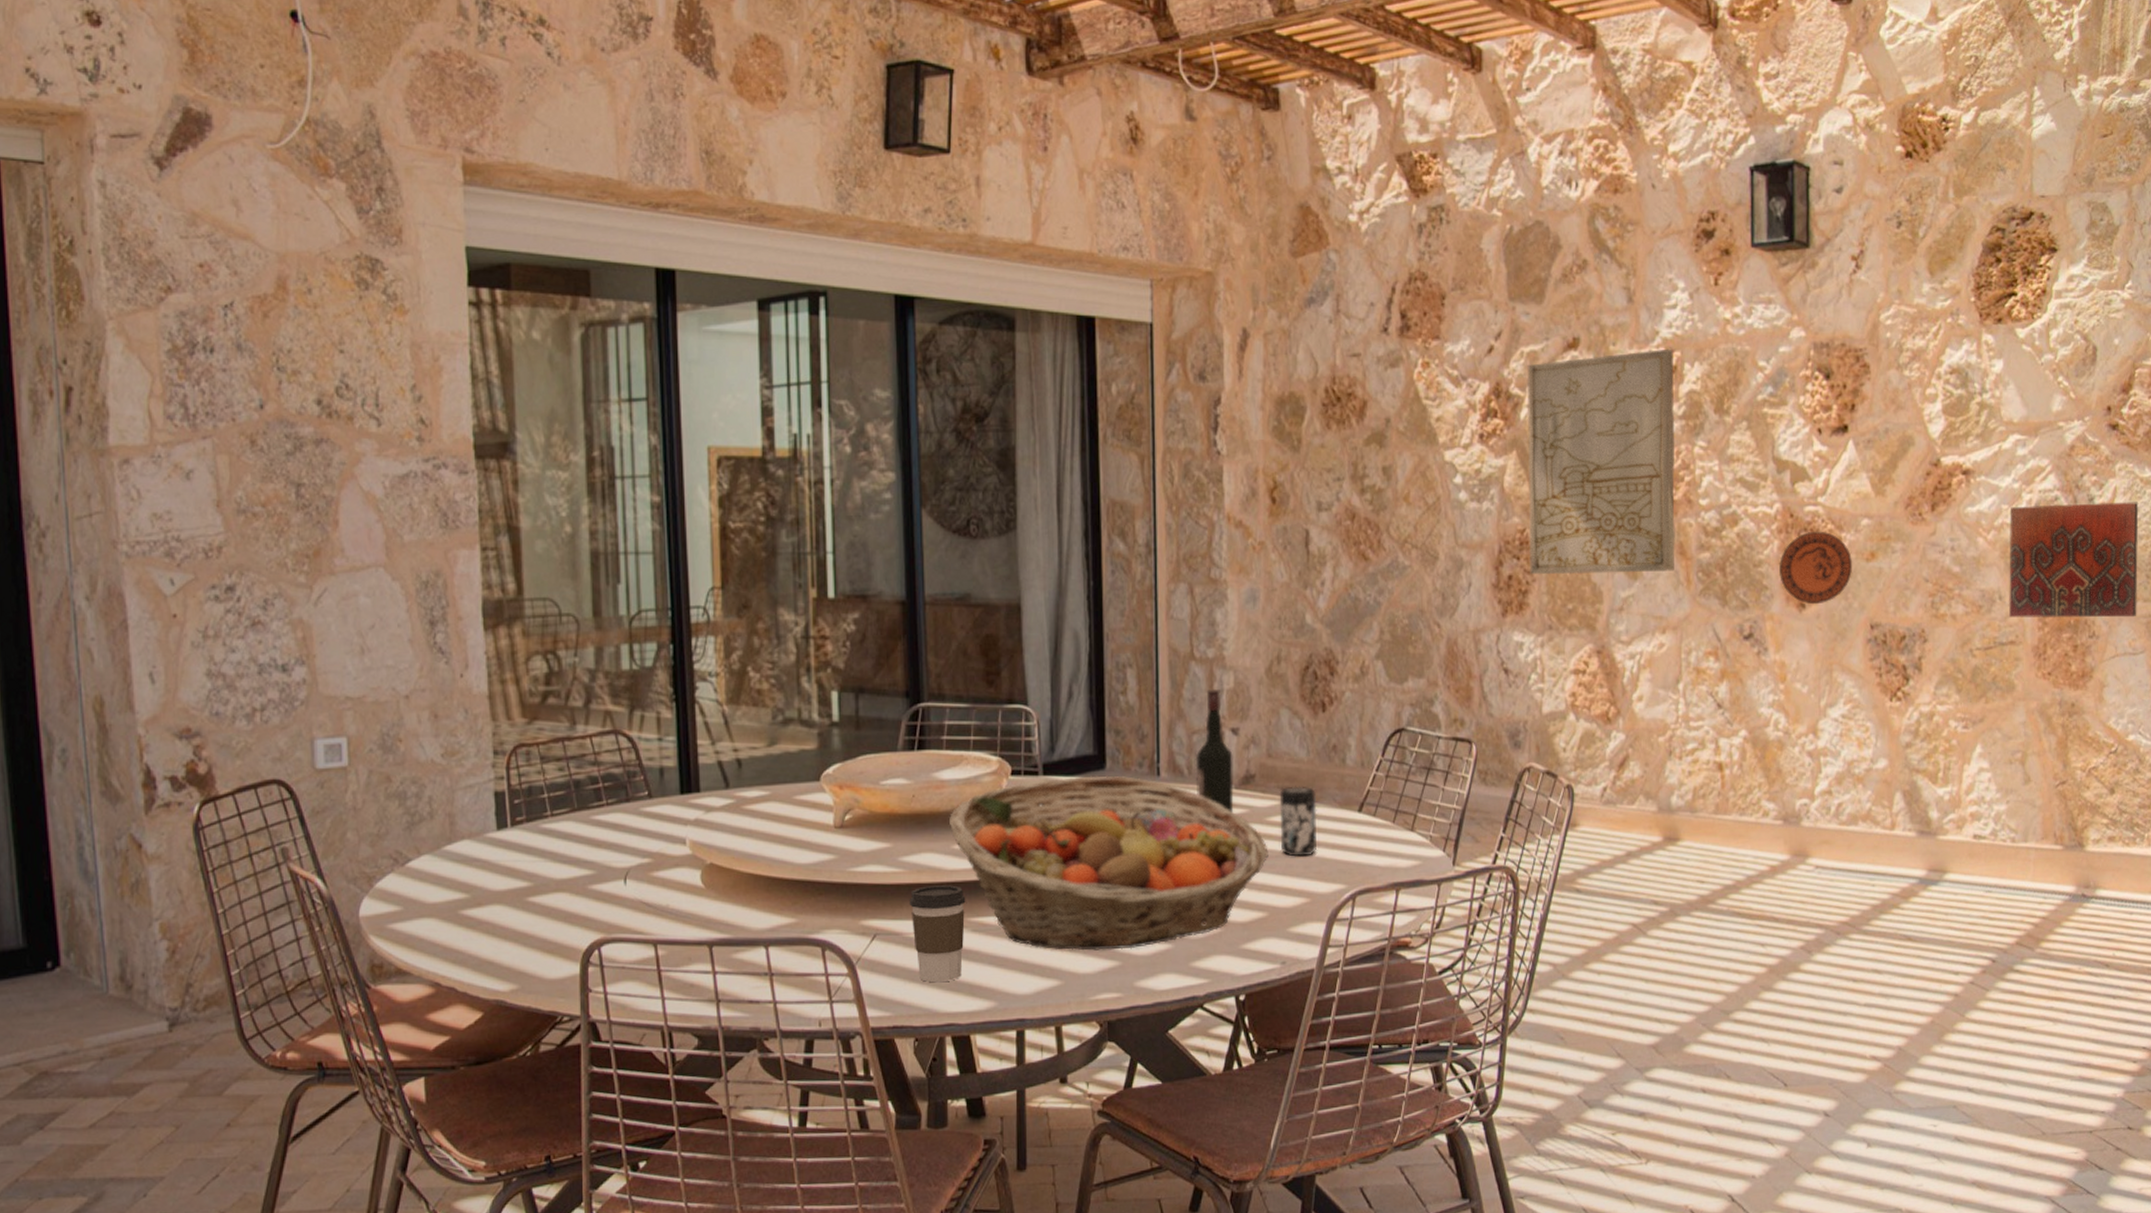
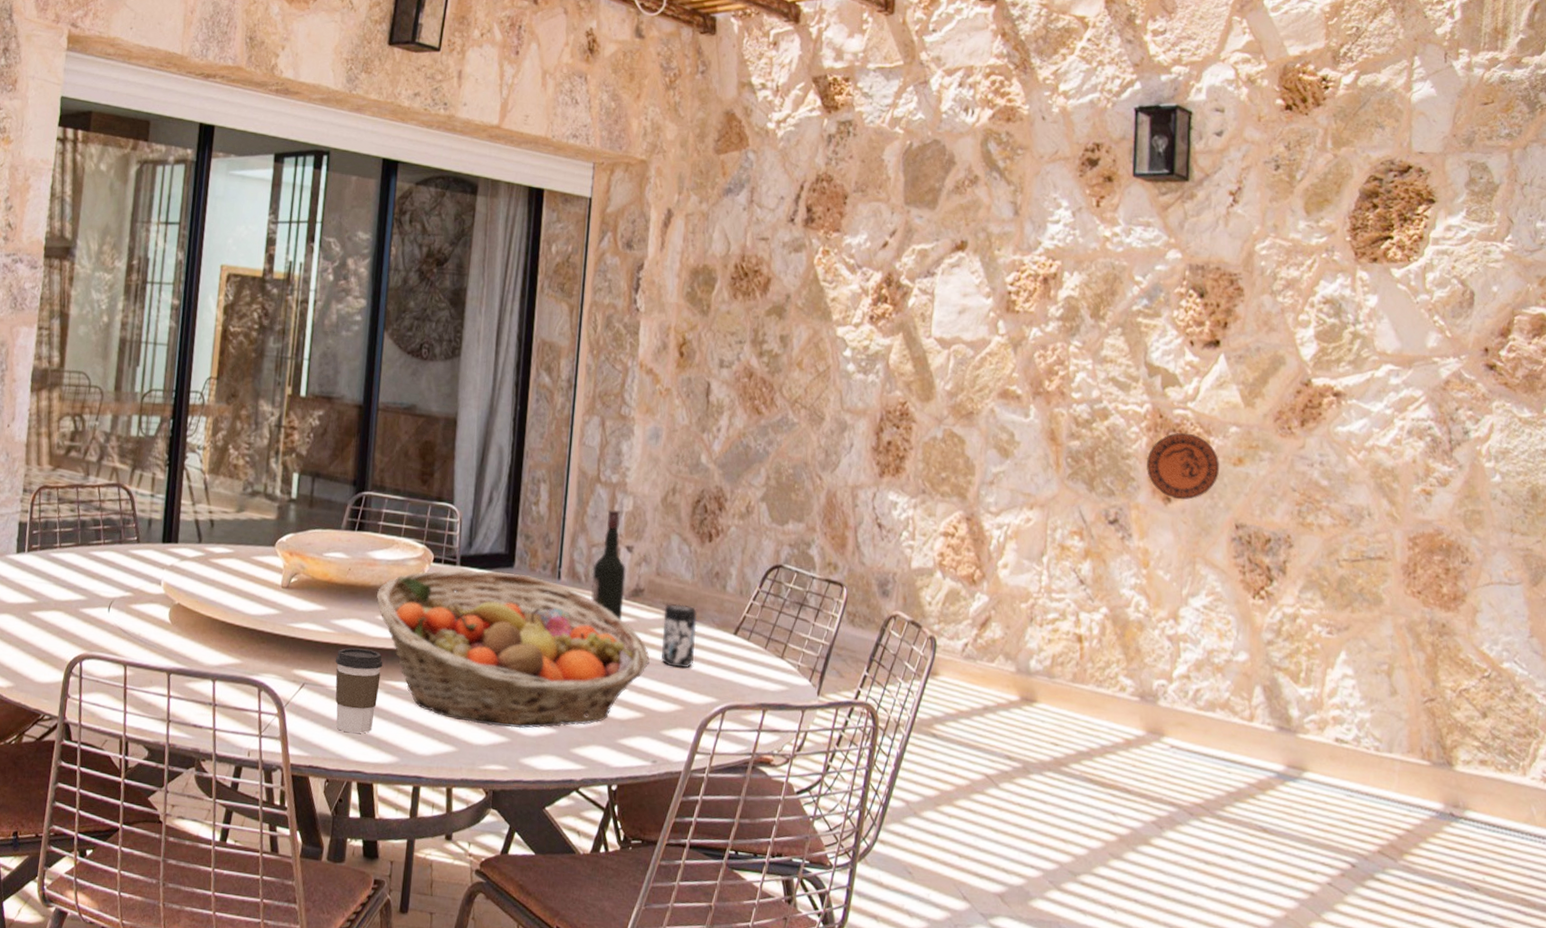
wall relief: present [1527,348,1675,574] -> none [908,257,1054,455]
decorative tile: present [2009,502,2139,618] -> none [1378,431,1517,549]

